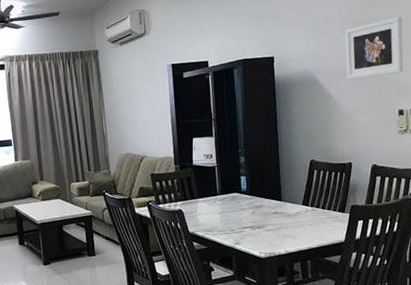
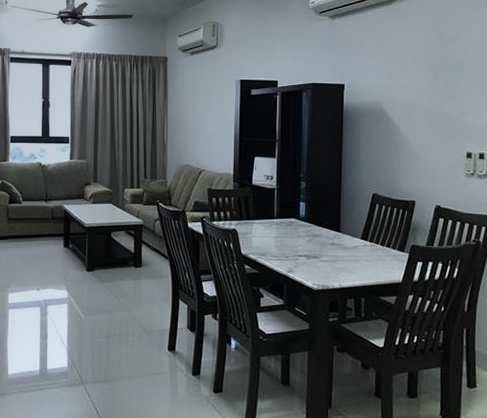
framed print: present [345,16,404,79] -> none [416,59,476,116]

